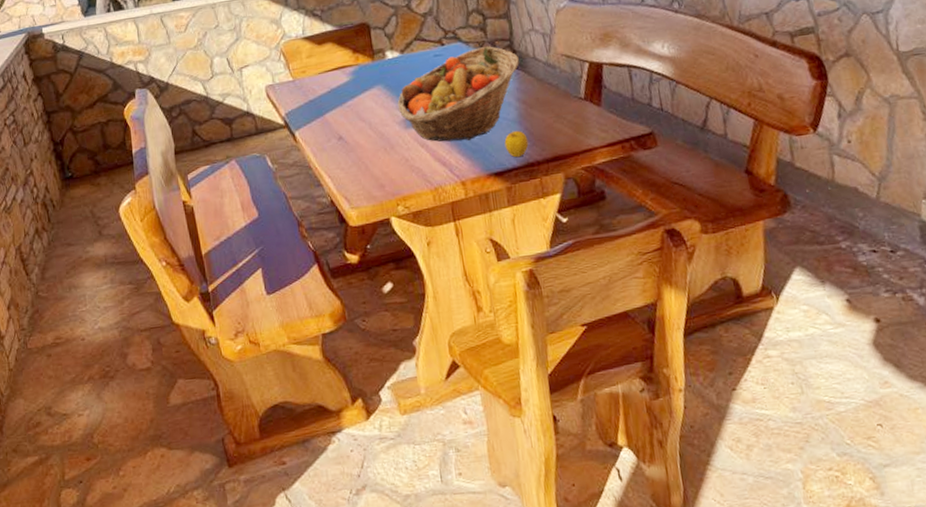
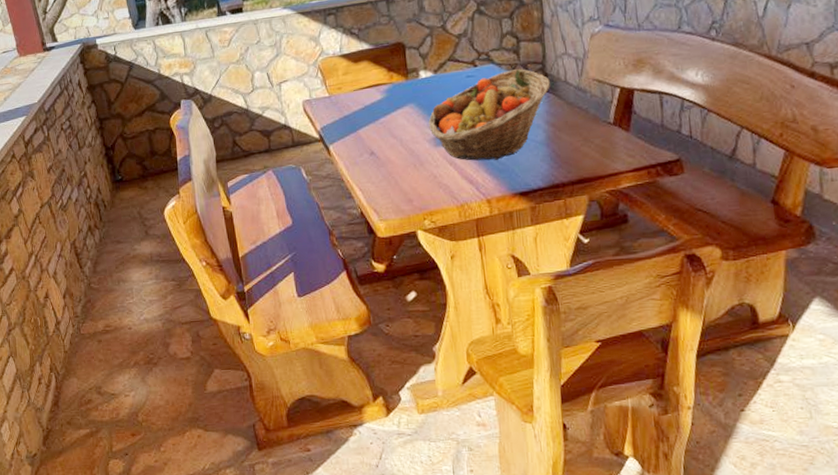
apple: present [504,130,529,158] -> none [531,152,555,179]

